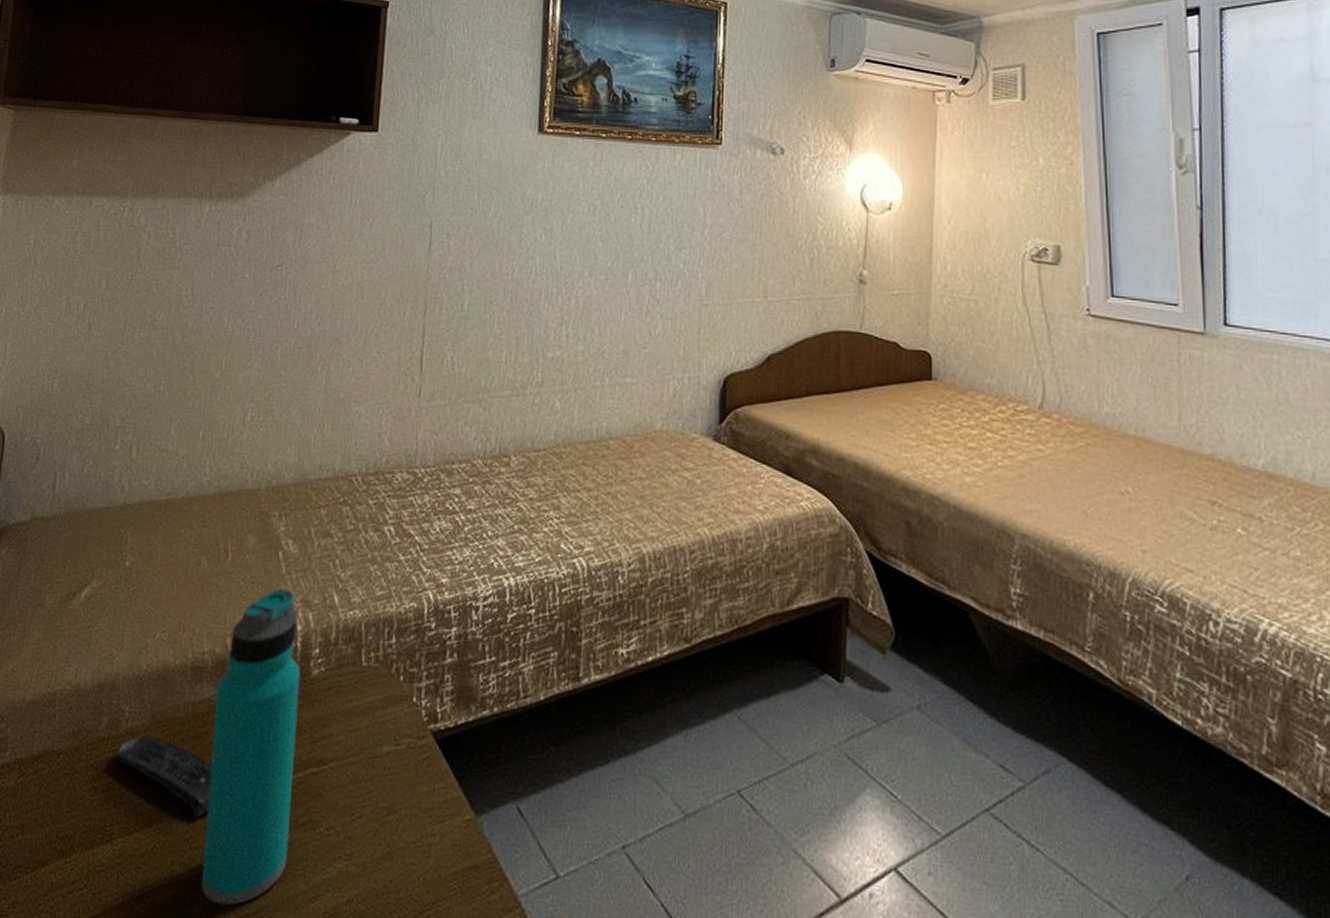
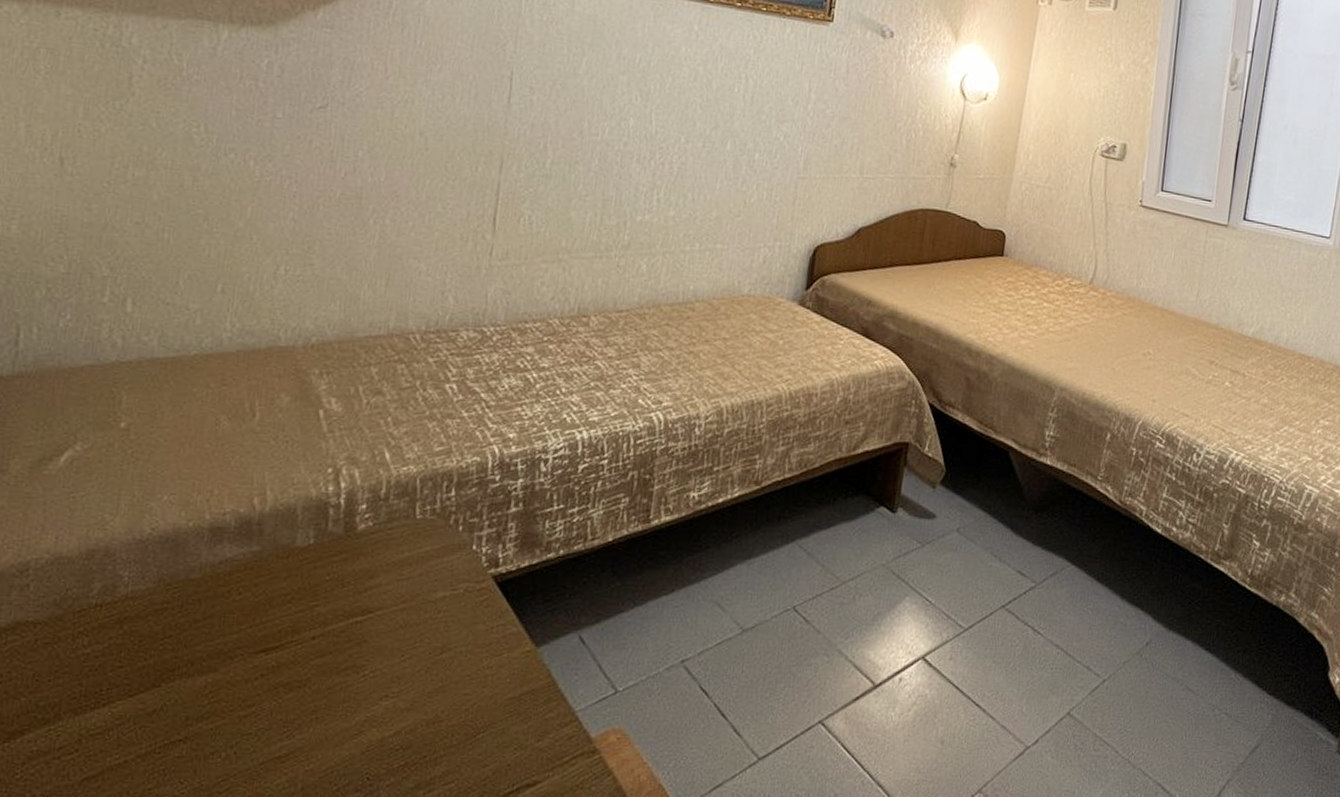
remote control: present [115,734,212,817] -> none [112,598,236,672]
water bottle: present [200,589,301,906] -> none [222,447,344,751]

